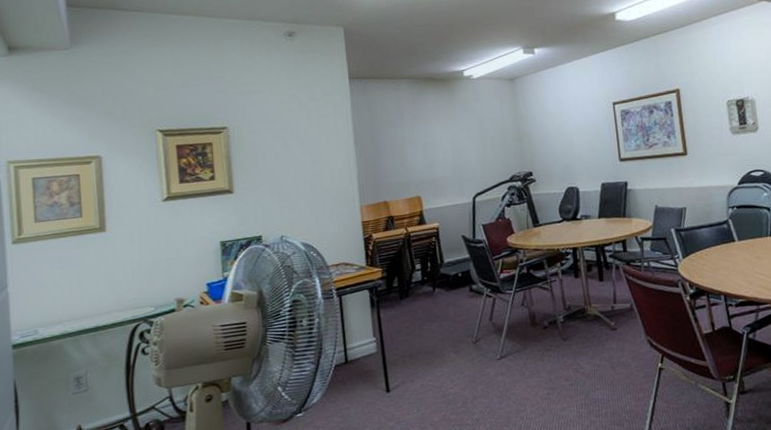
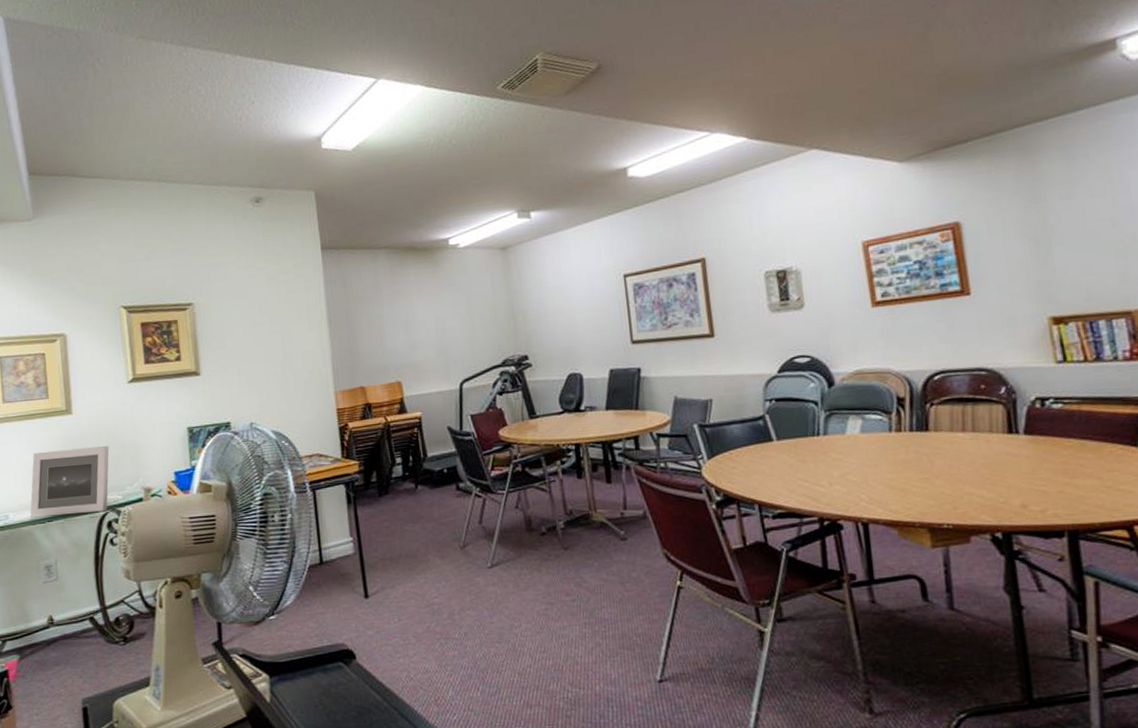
picture frame: none [60,261,143,332] -> present [30,446,109,517]

